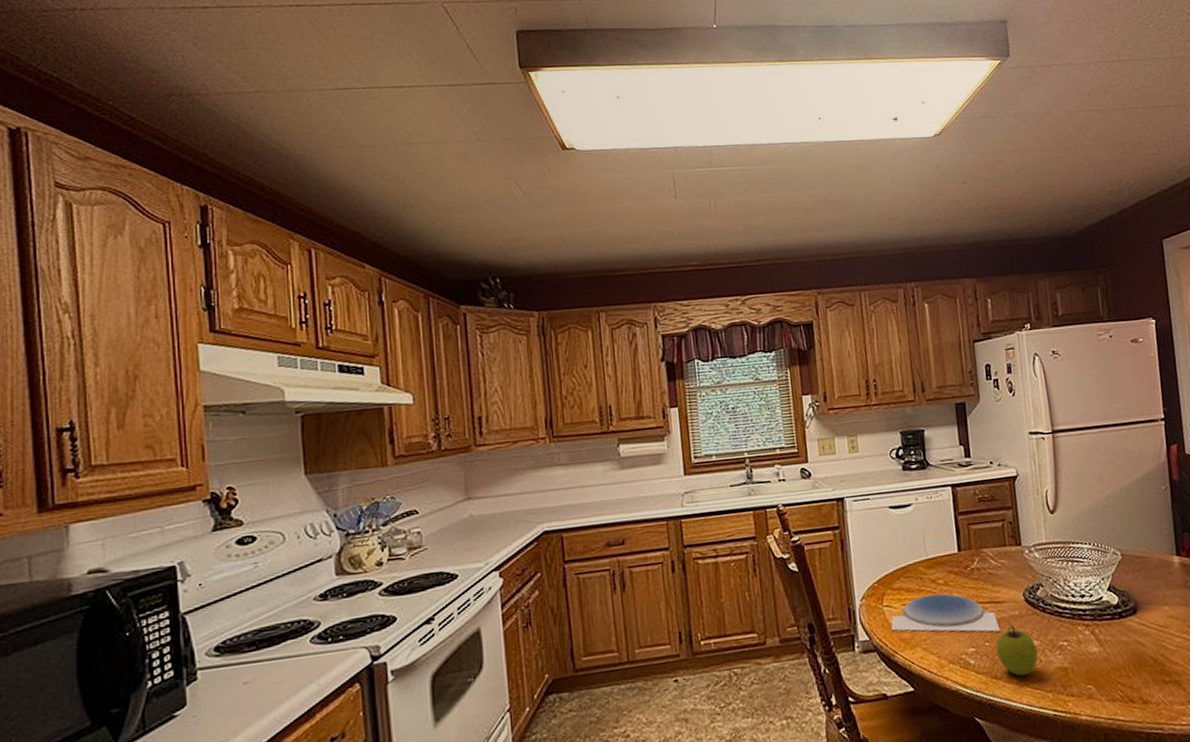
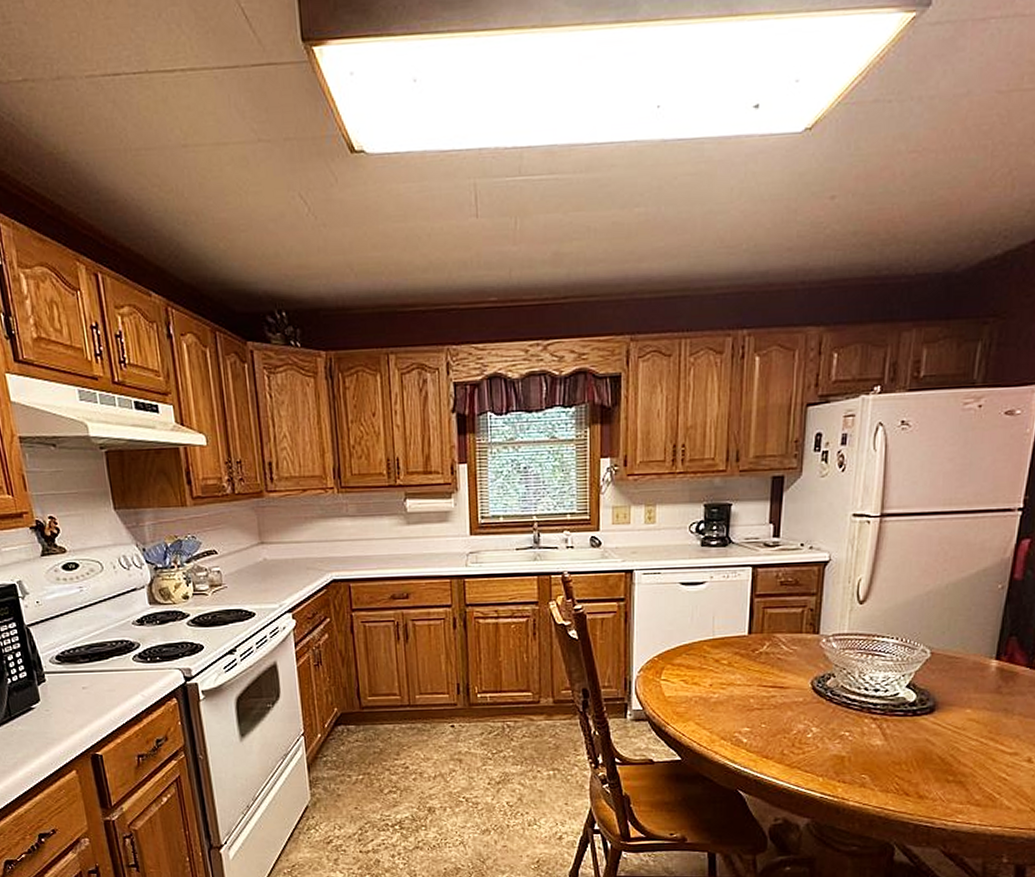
plate: present [891,593,1001,632] -> none [666,673,780,715]
fruit: present [995,620,1038,677] -> none [772,706,815,759]

